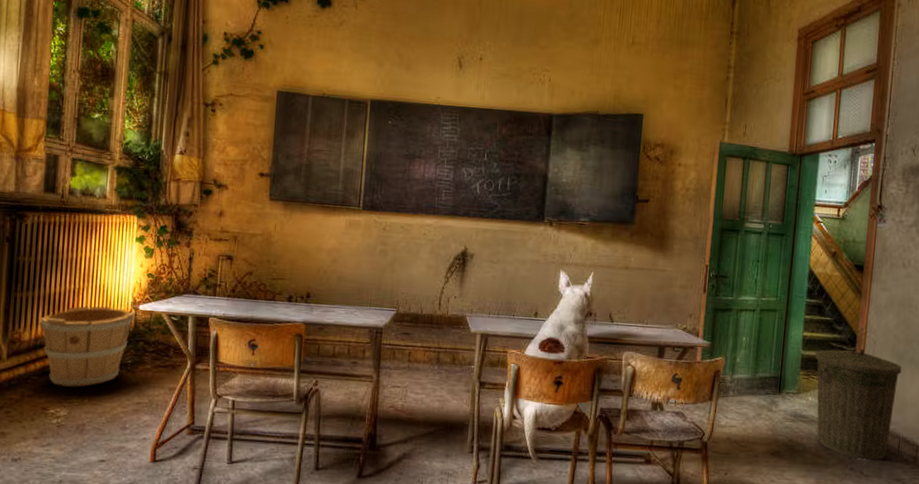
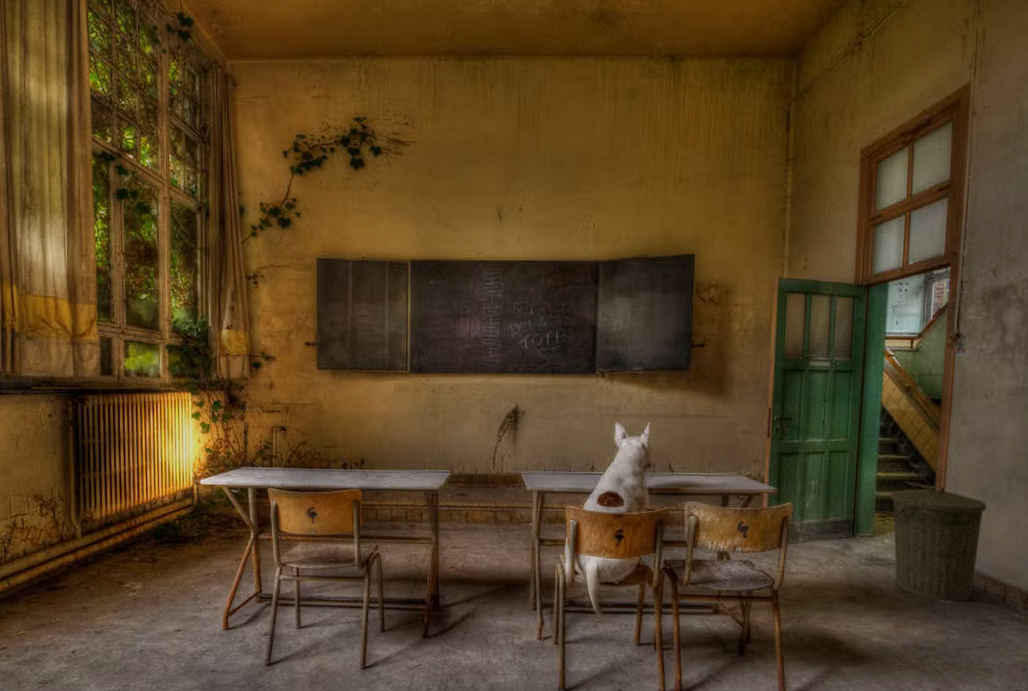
wooden bucket: present [39,306,135,388] -> none [108,482,197,562]

